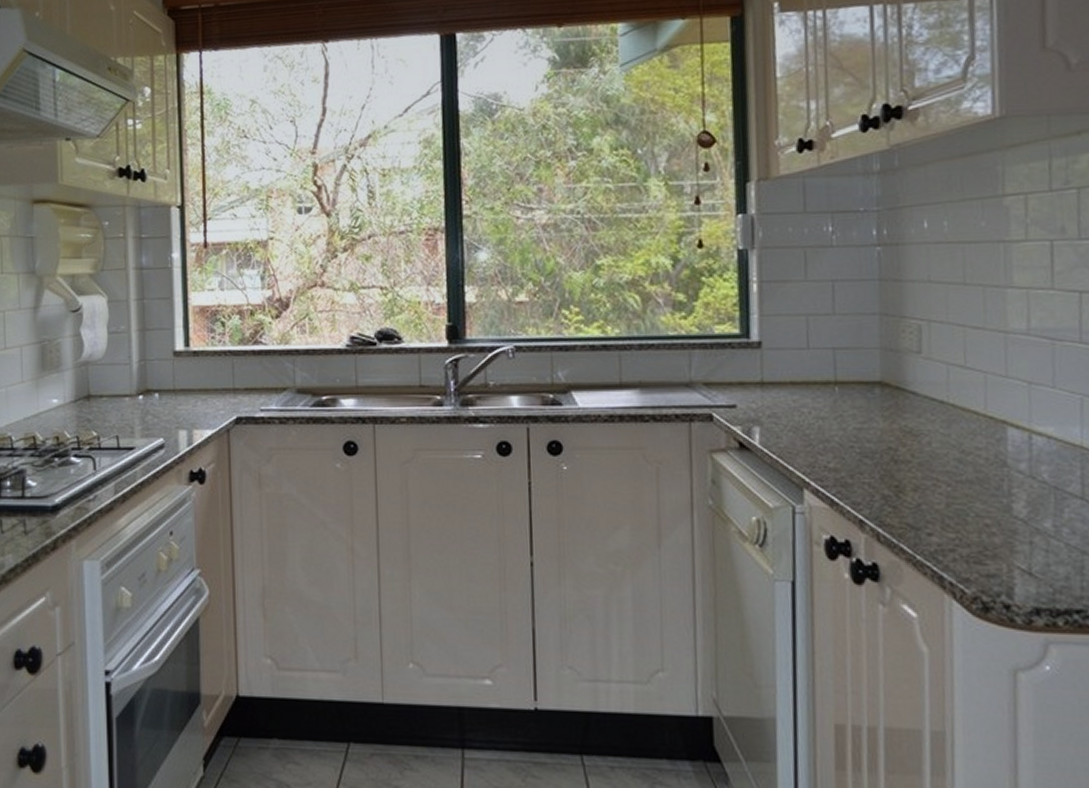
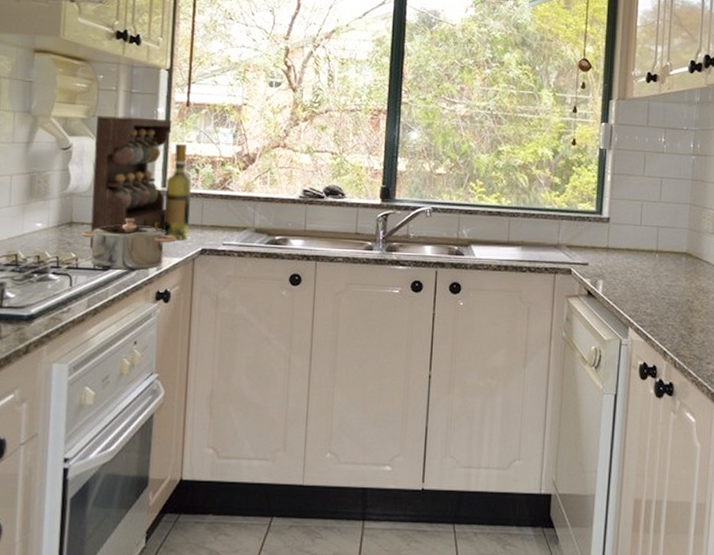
cooking pot: none [101,385,207,448] -> present [81,217,177,270]
spice rack: none [105,266,193,424] -> present [89,116,172,248]
bottle: none [189,292,221,409] -> present [163,143,192,240]

